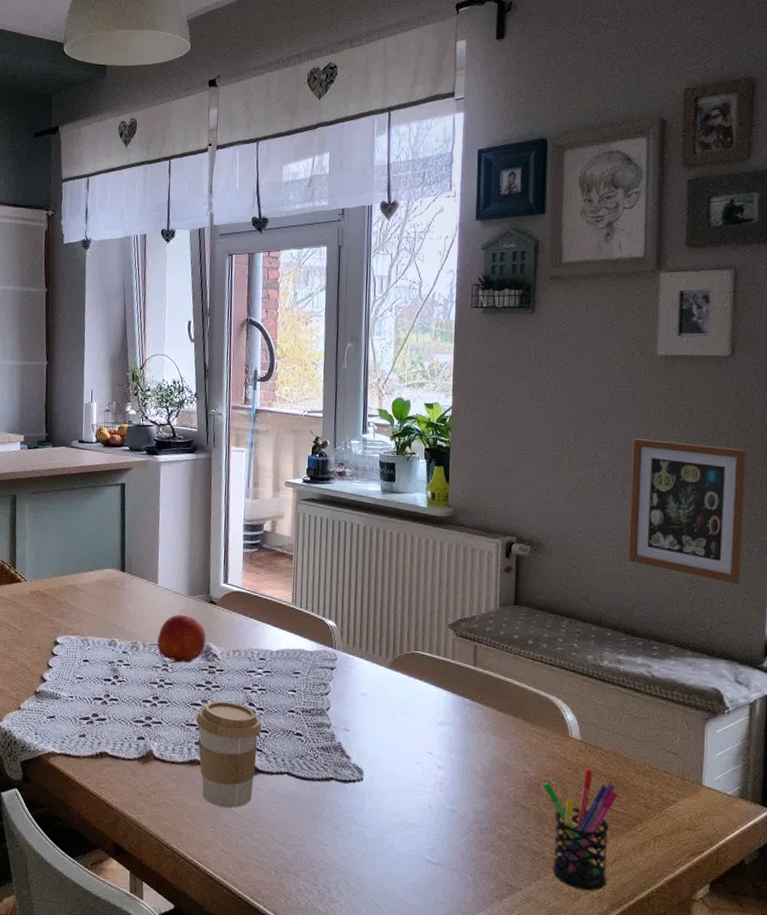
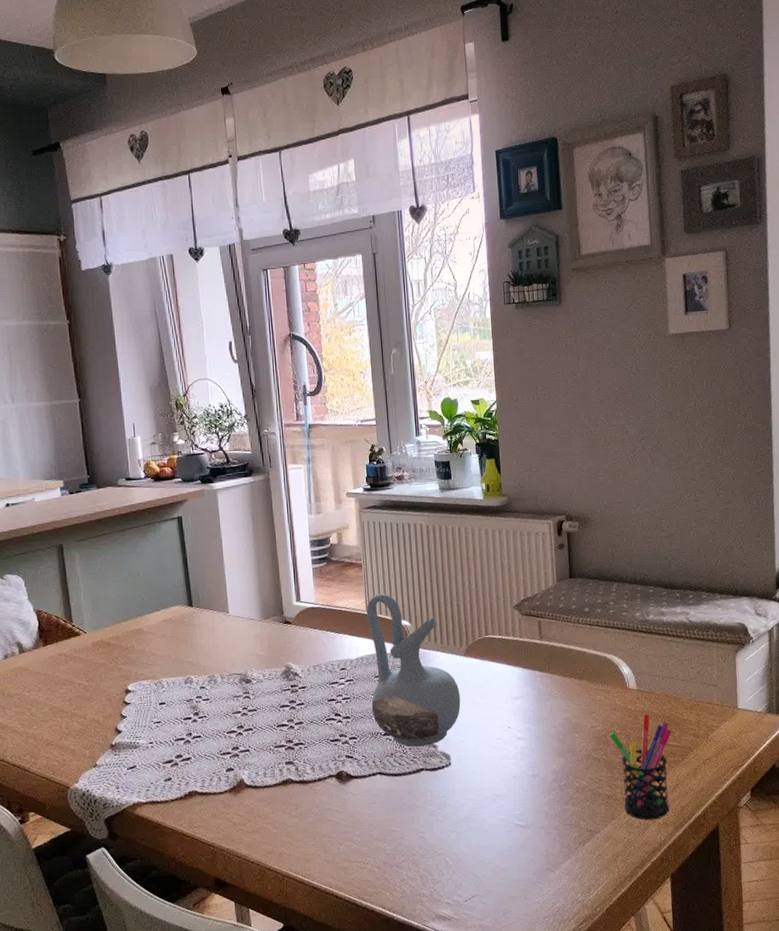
fruit: present [156,614,206,664] -> none [234,639,286,690]
coffee cup: present [196,701,262,808] -> none [284,716,350,820]
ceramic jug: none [286,588,381,755] -> present [366,593,461,747]
picture frame: present [628,438,747,585] -> none [656,411,753,530]

